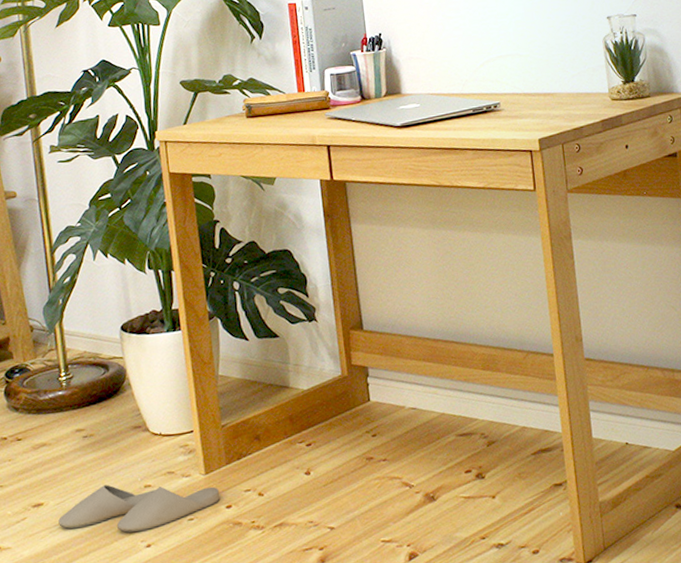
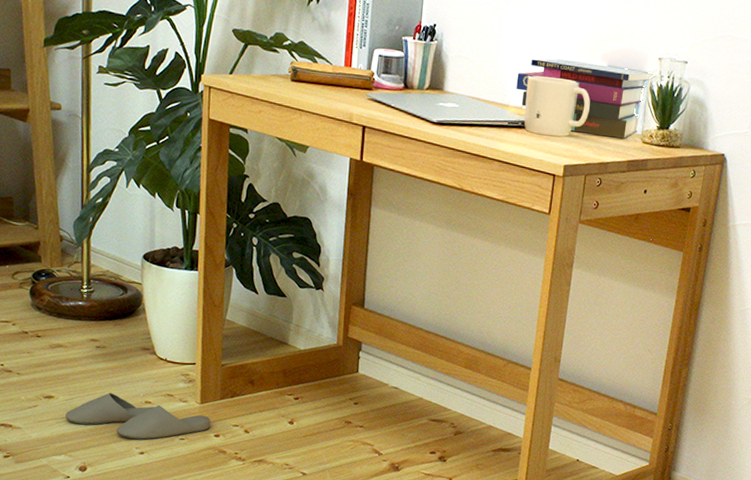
books: none [471,32,606,105] -> present [516,58,653,139]
mug: none [482,56,552,115] -> present [523,75,591,137]

